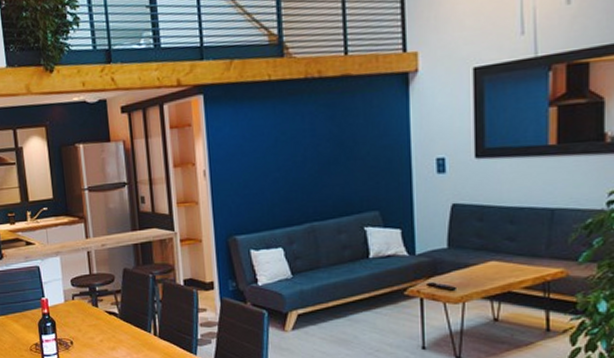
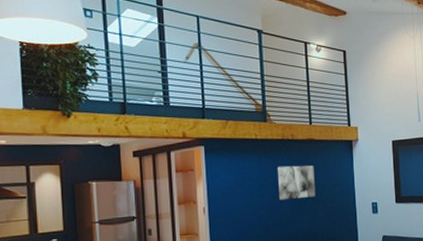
wall art: none [299,111,351,159] -> present [278,165,316,200]

